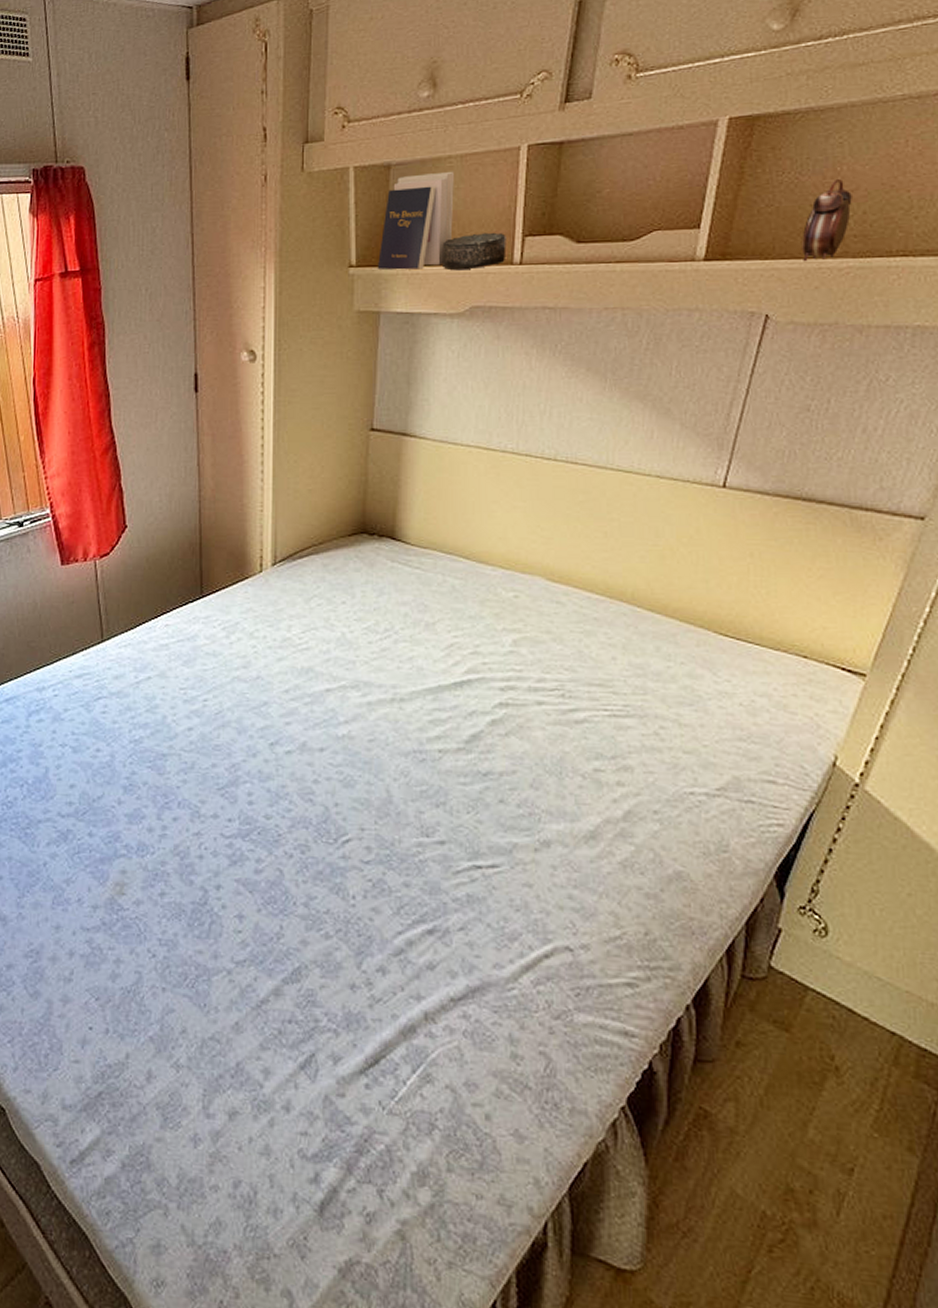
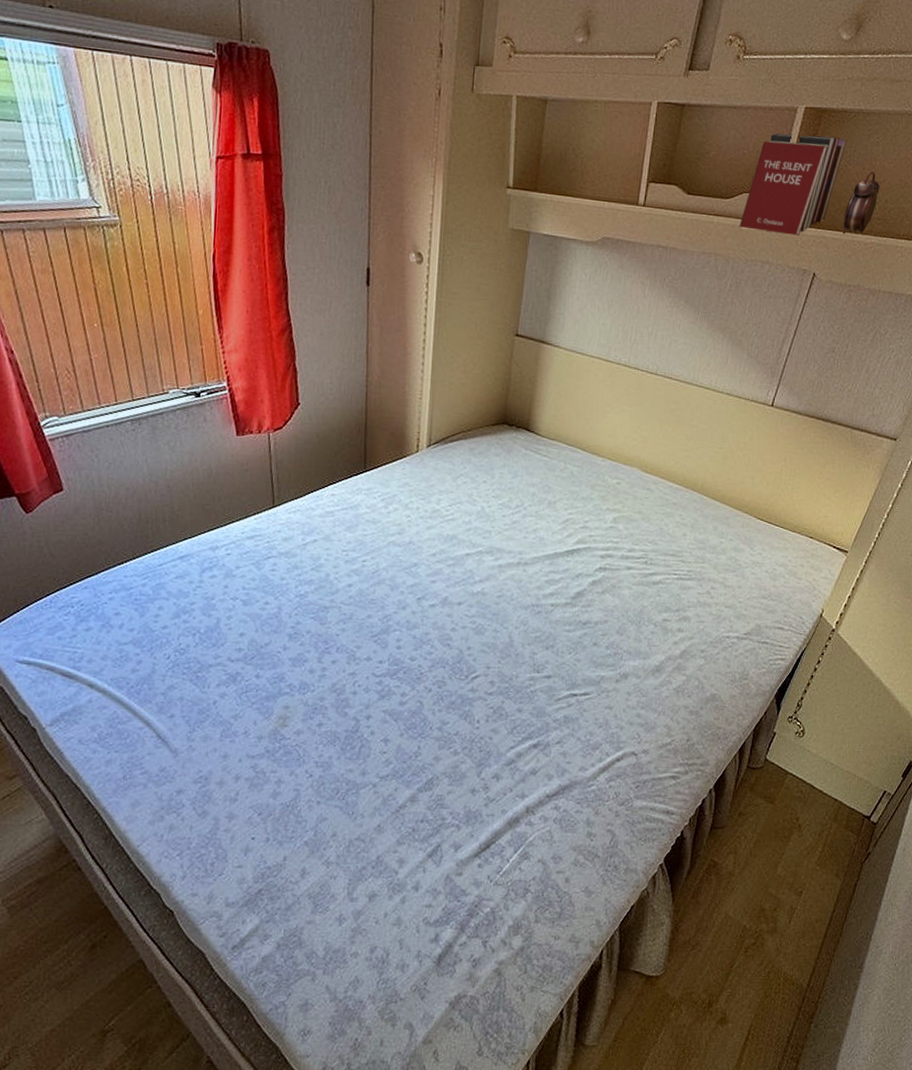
books: present [378,171,454,271] -> none [531,112,598,199]
decorative box: present [442,232,507,270] -> none [583,173,635,205]
books: none [652,145,795,273] -> present [739,133,847,236]

